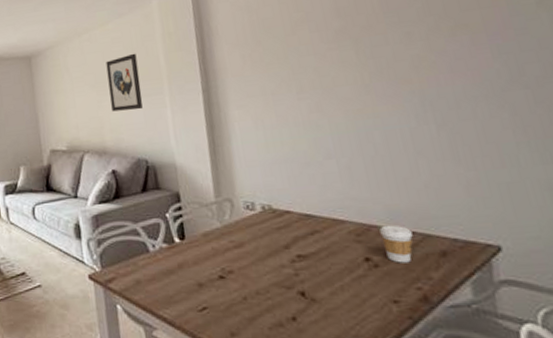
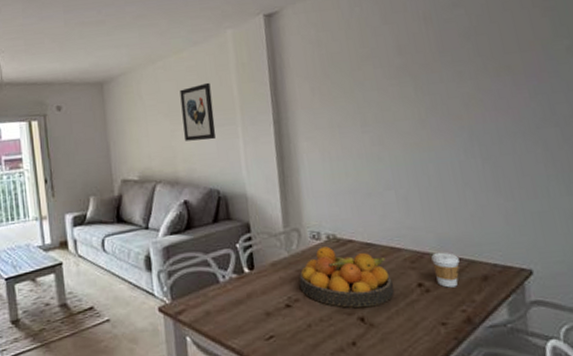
fruit bowl: none [233,217,338,282] -> present [299,246,394,308]

